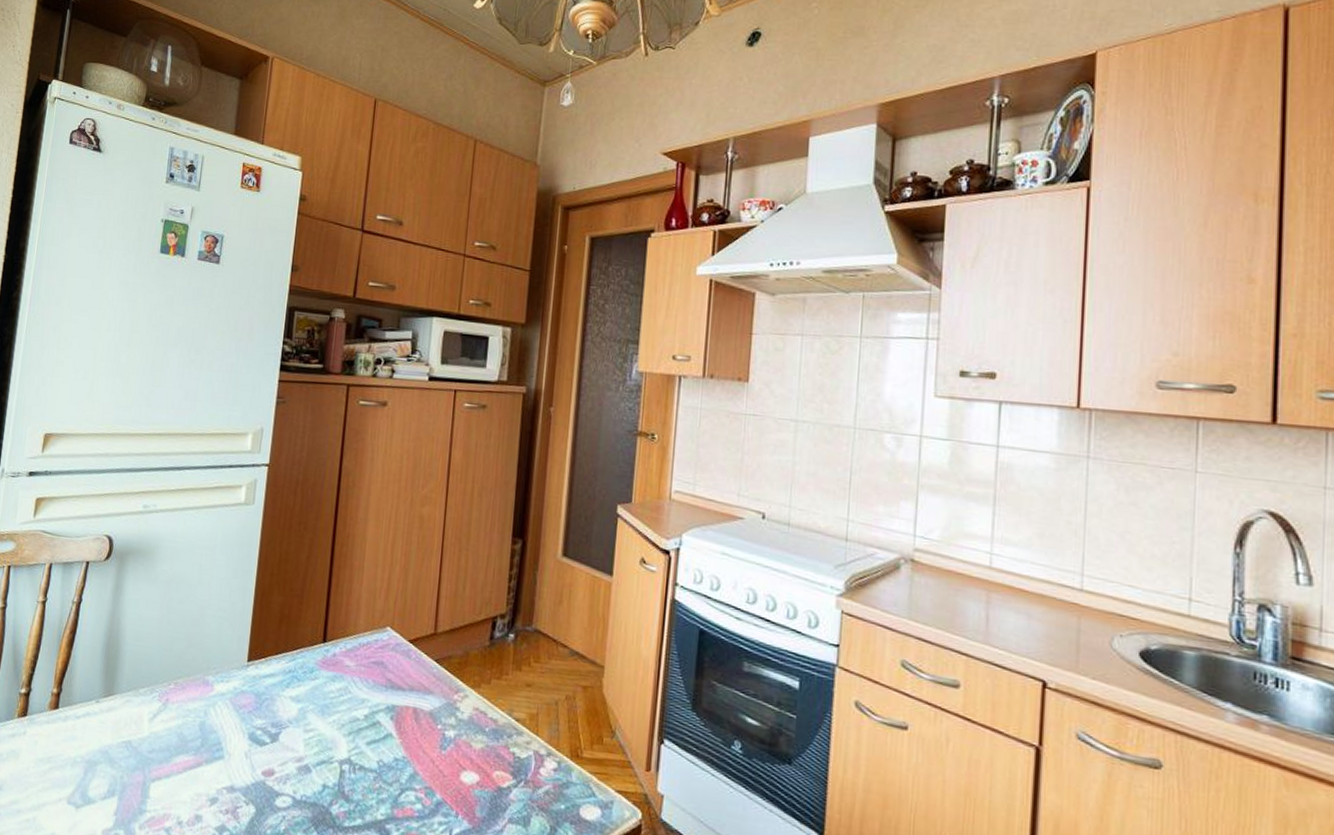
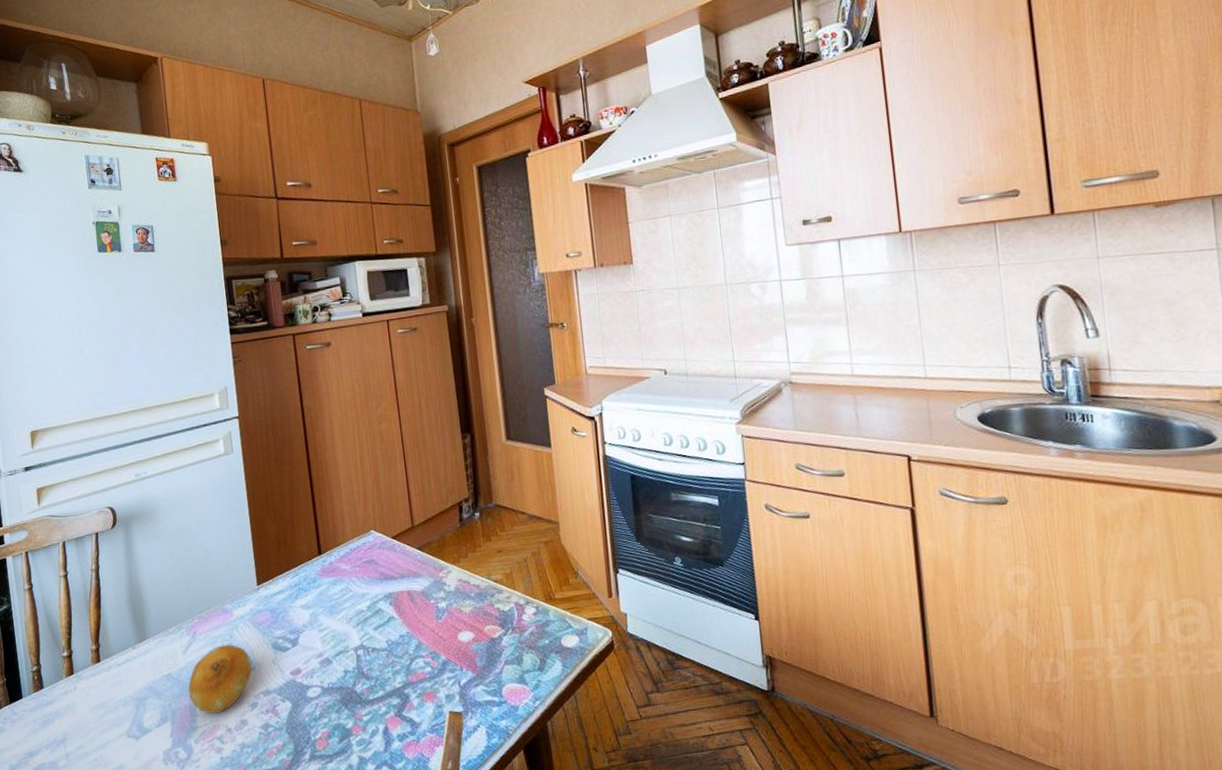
fruit: none [145,721,222,800] -> present [188,645,252,714]

